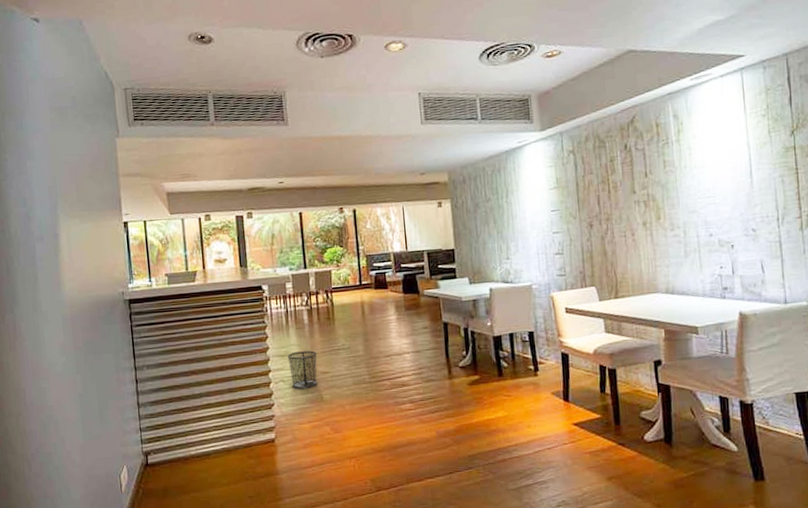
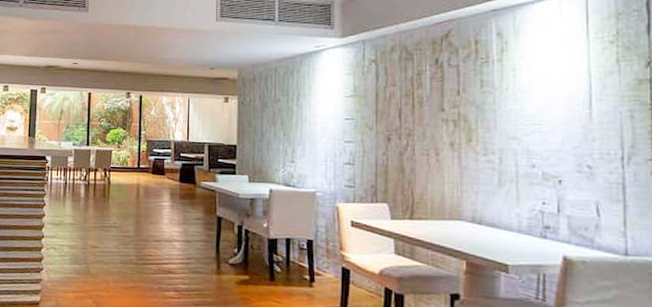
waste bin: present [287,350,318,390] -> none [61,222,89,260]

